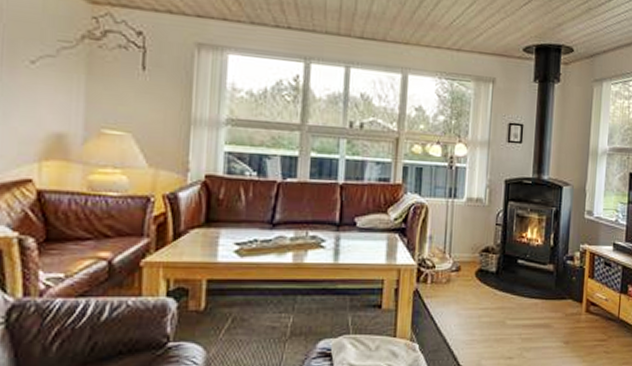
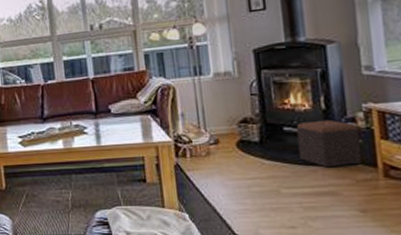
footstool: none [526,256,574,301] -> present [296,119,361,168]

